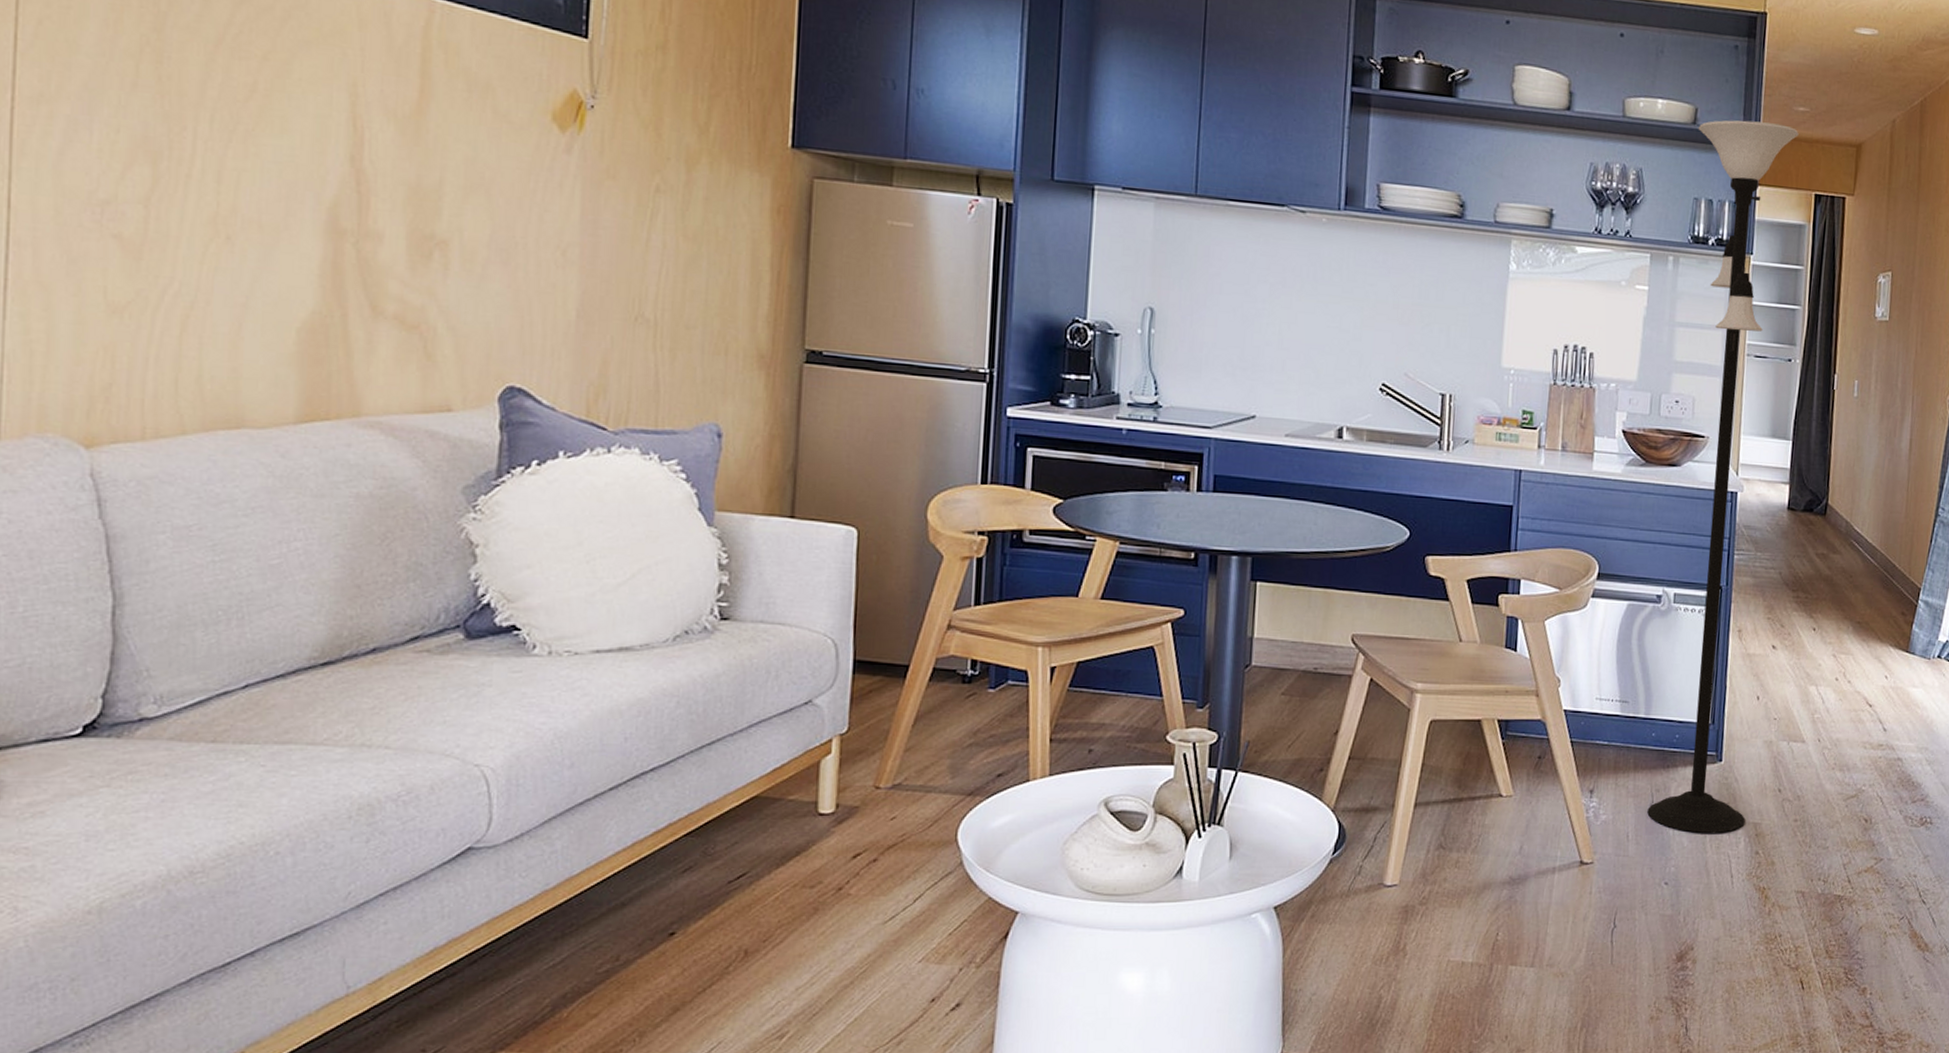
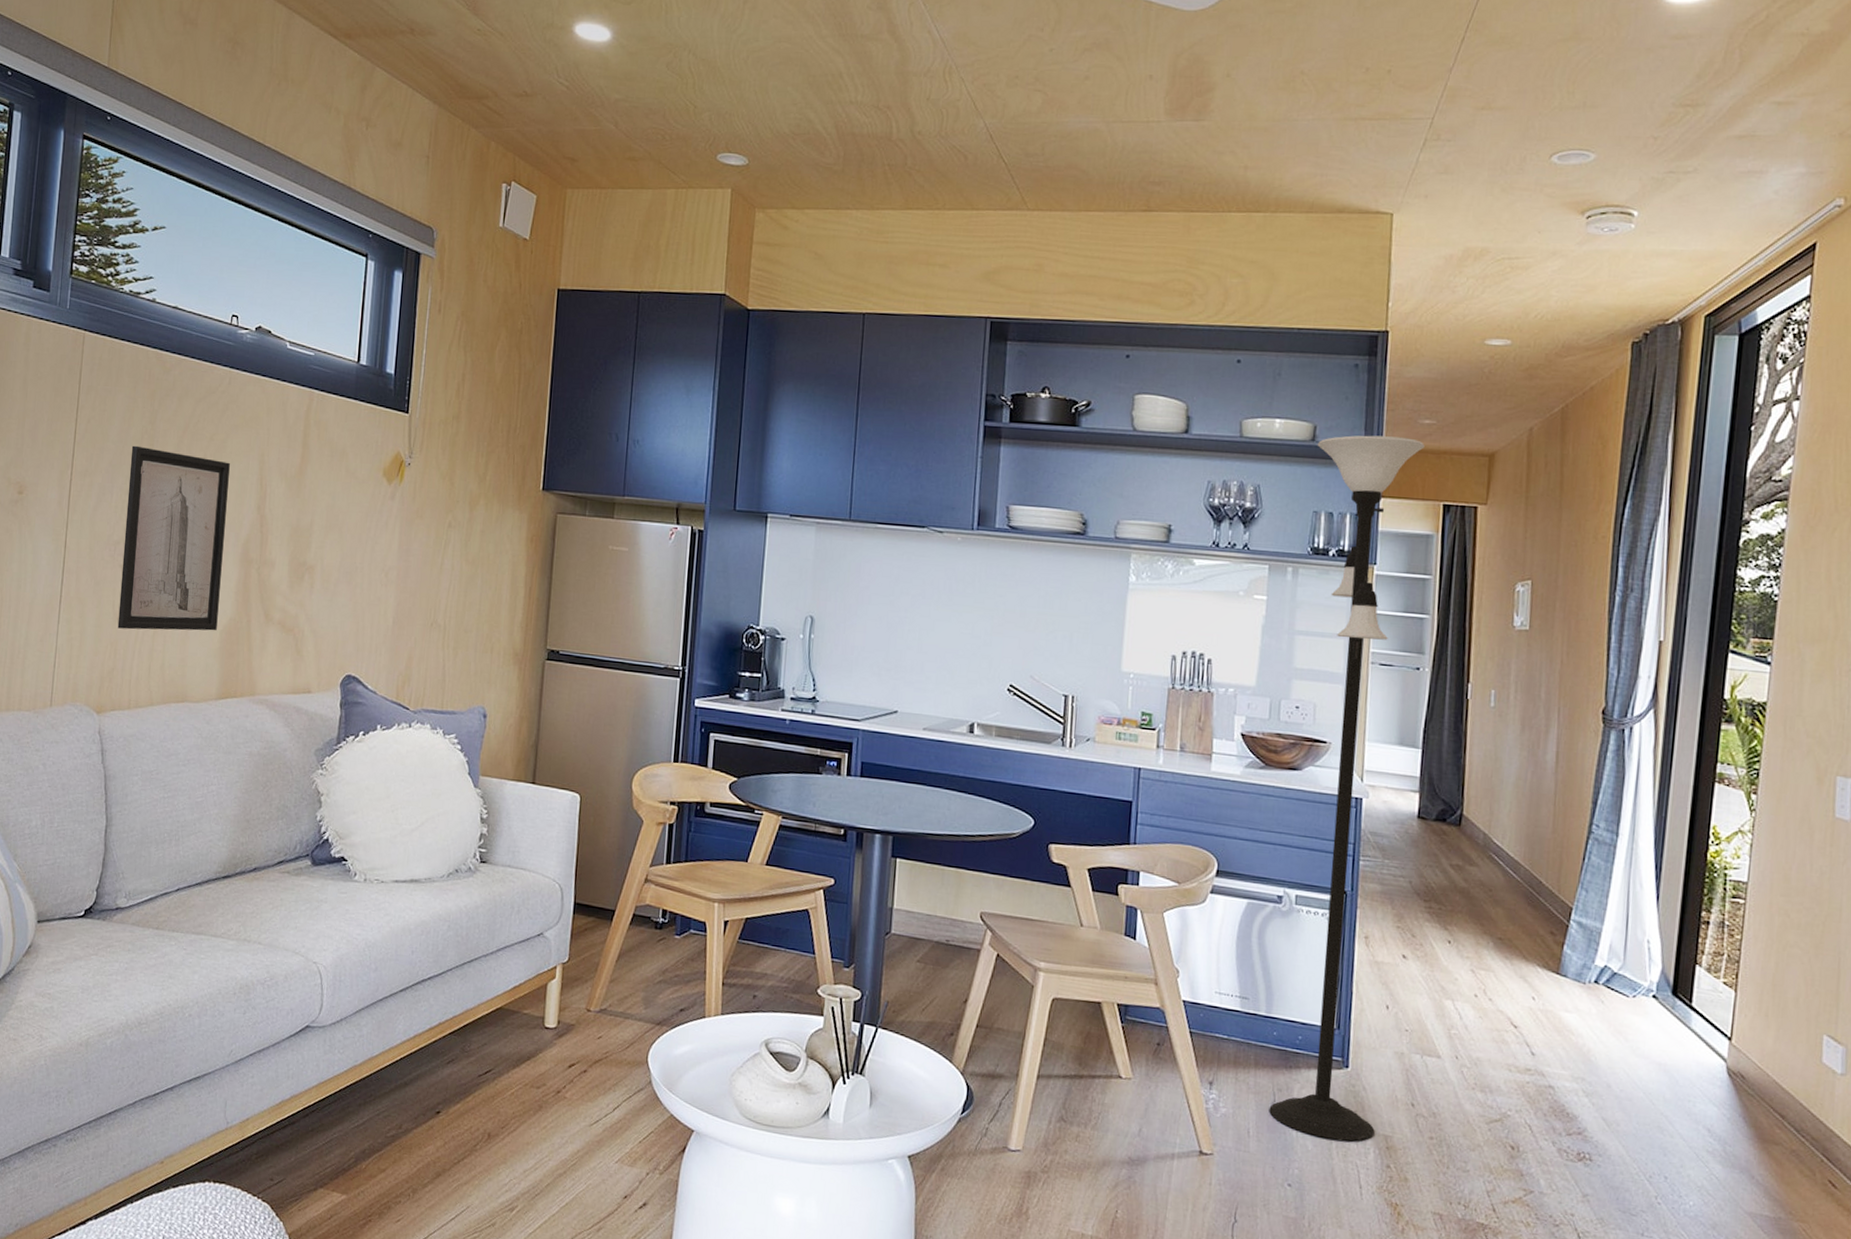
wall art: none [114,61,299,329] -> present [117,445,230,631]

